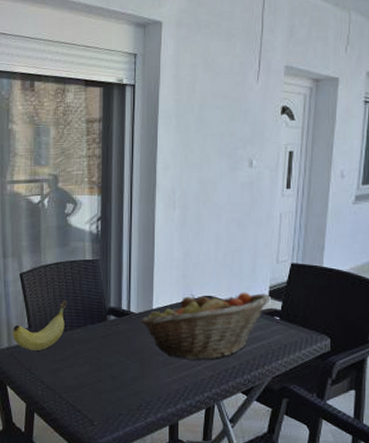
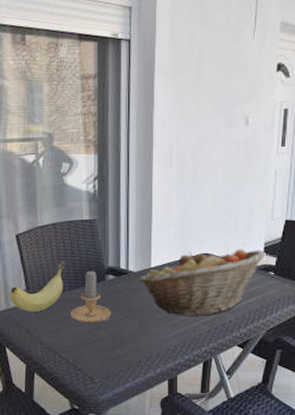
candle: none [72,309,112,365] -> present [71,269,112,324]

